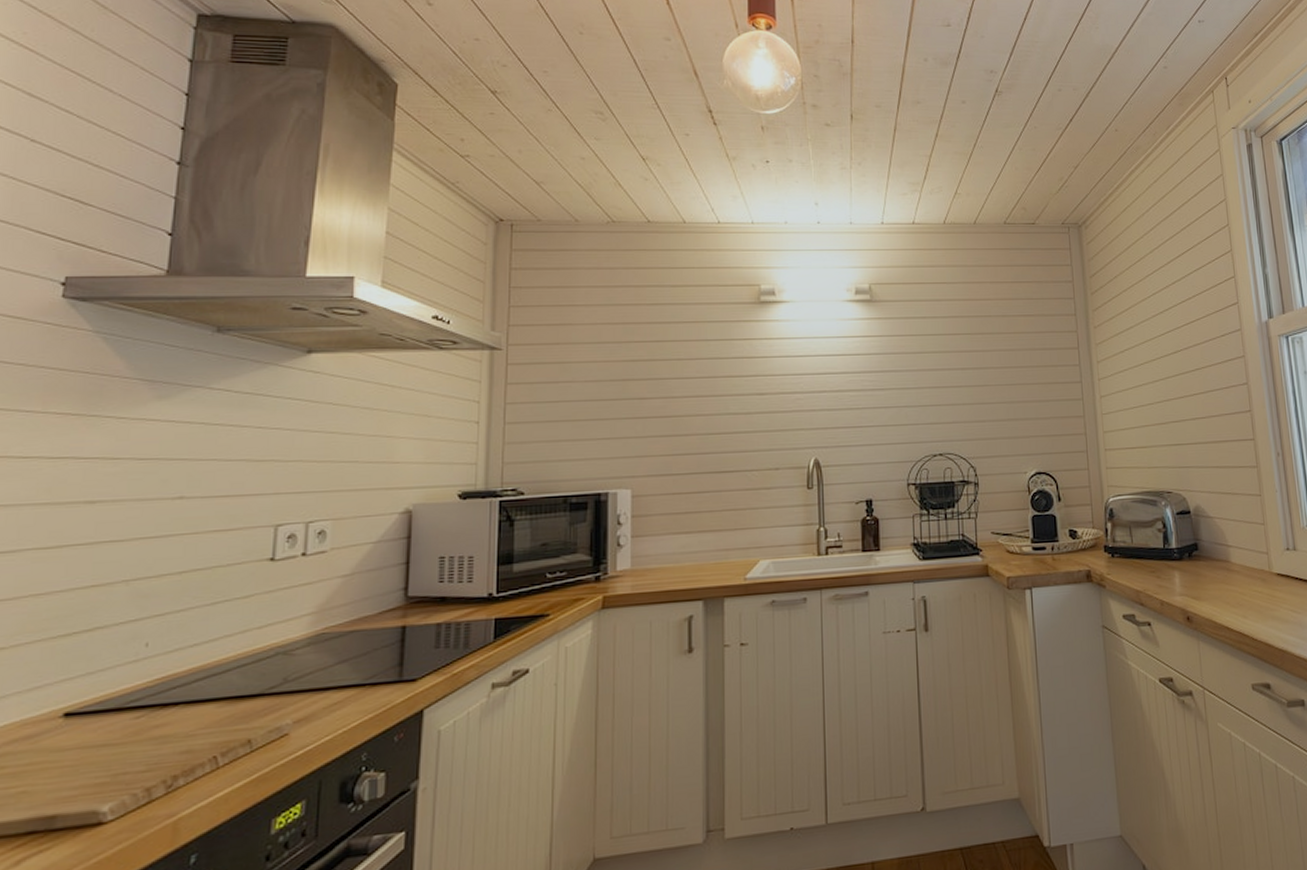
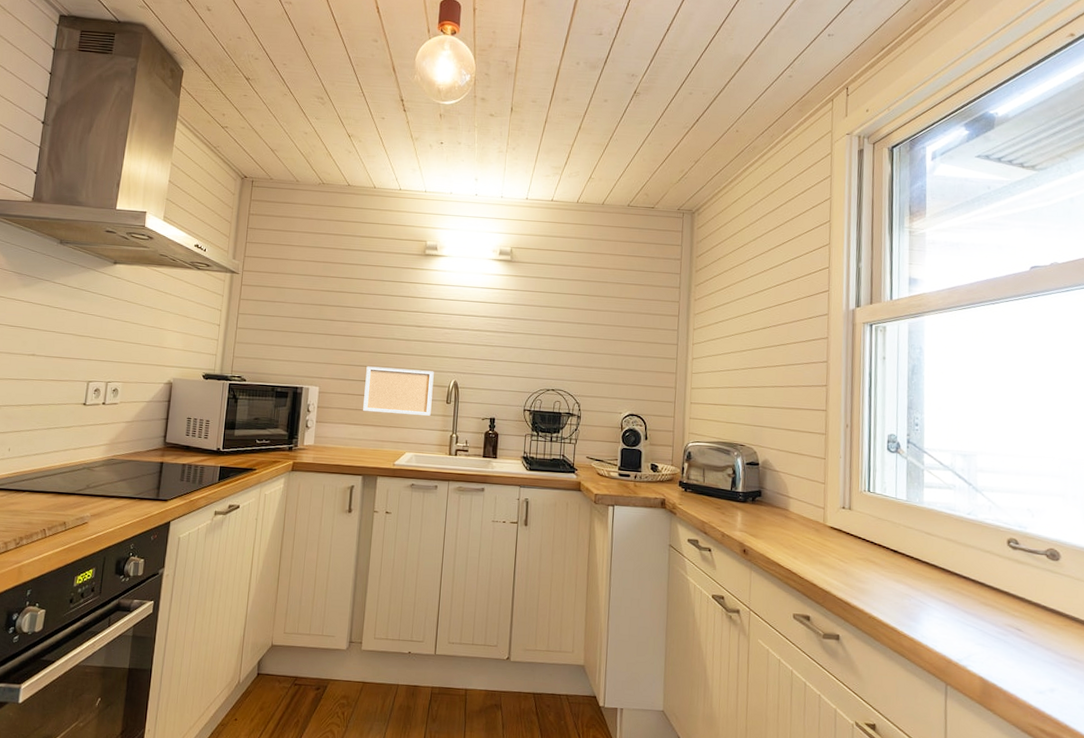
wall art: none [695,449,788,514] -> present [363,366,434,416]

